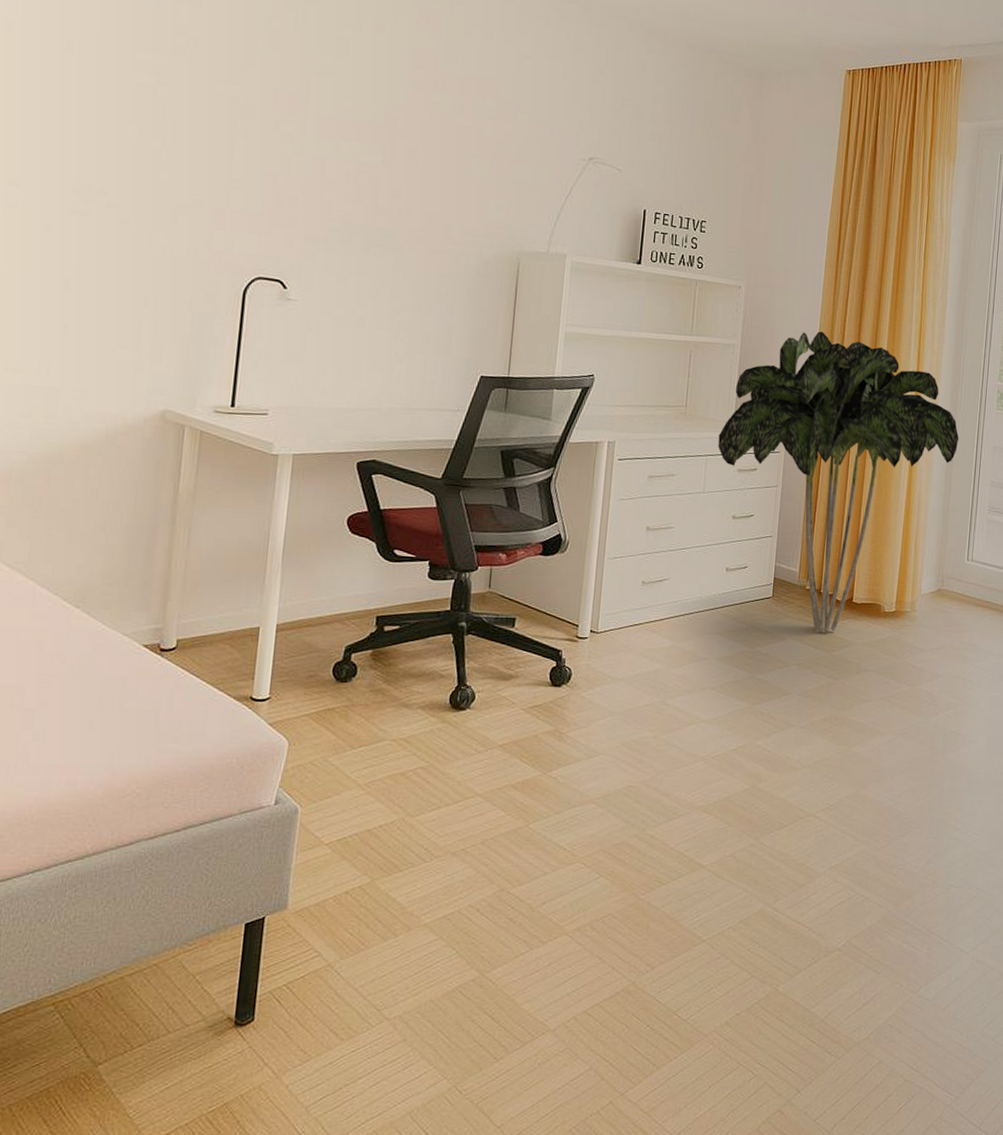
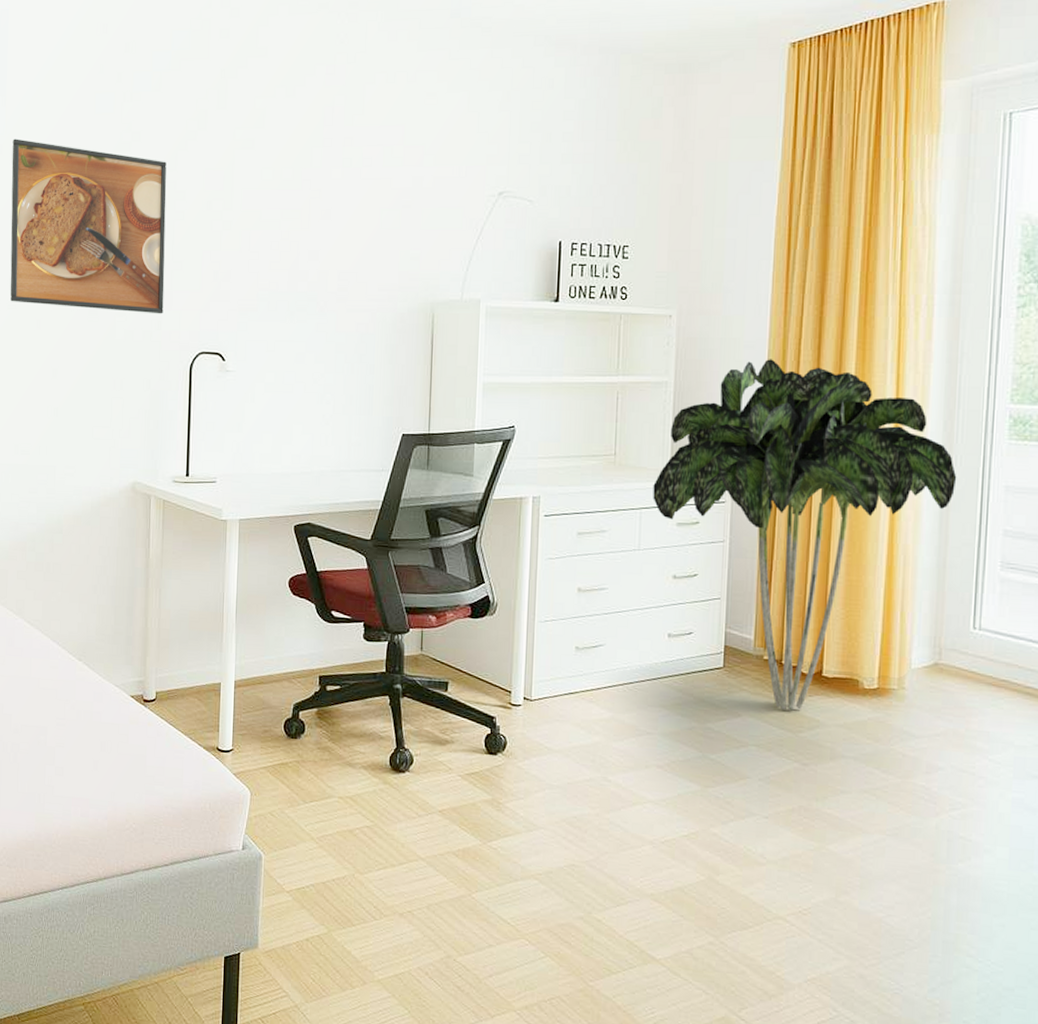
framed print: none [10,18,229,233] -> present [10,138,167,314]

